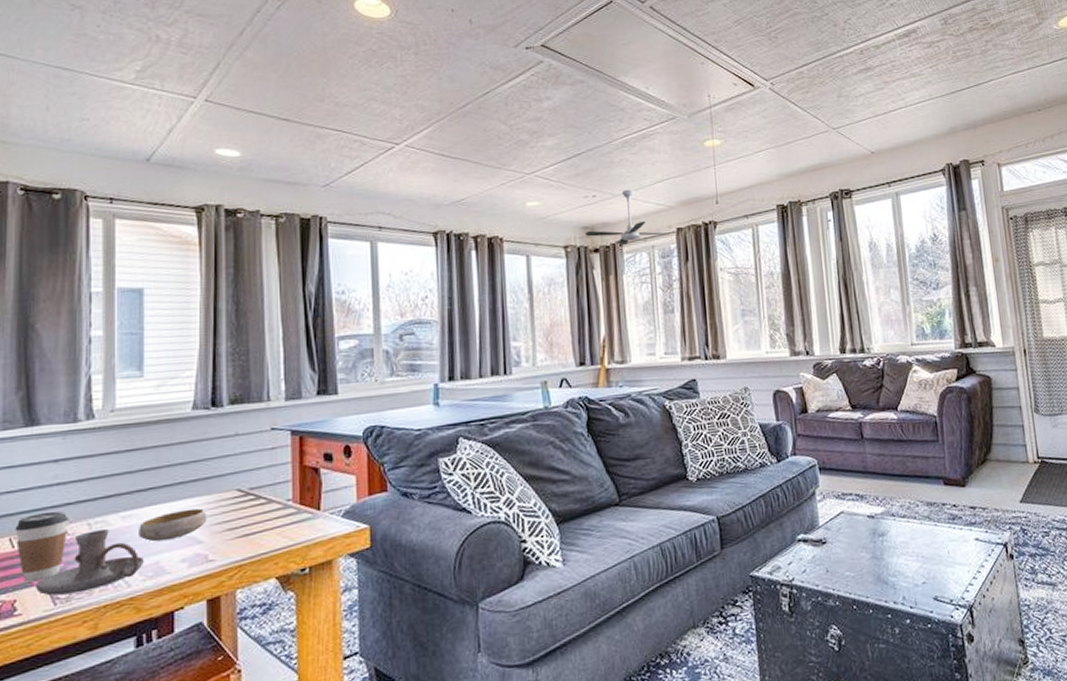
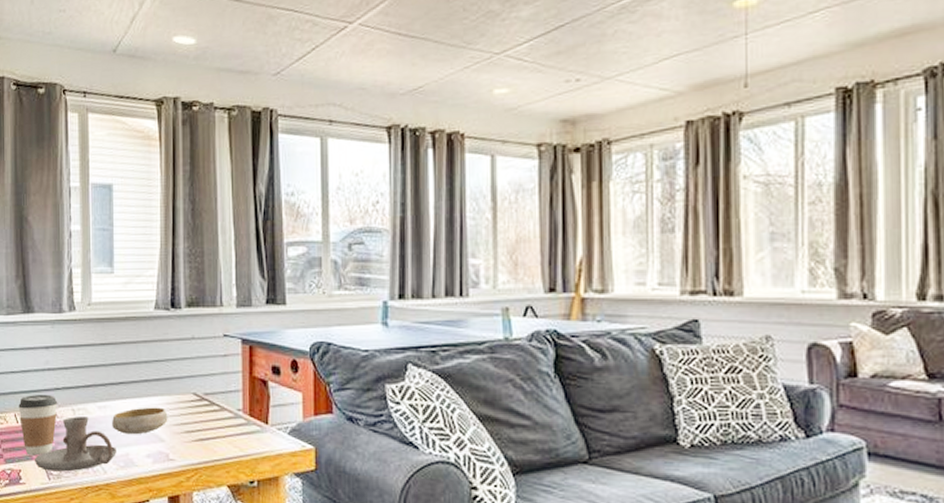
ceiling fan: present [585,189,666,245] -> none [564,70,671,143]

